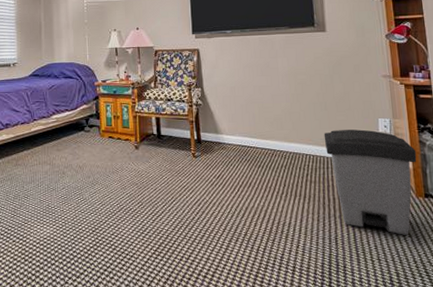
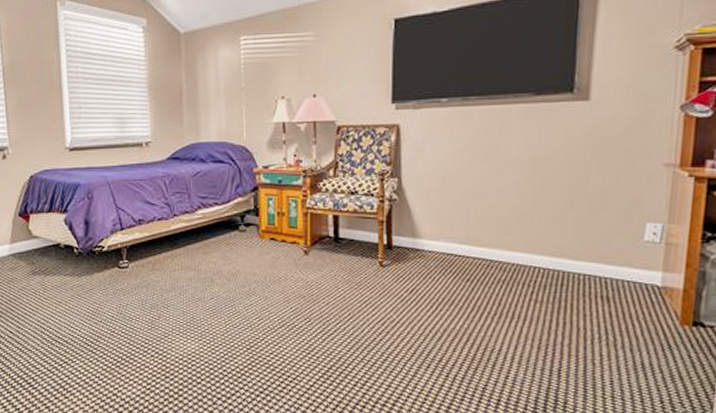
trash can: present [324,129,417,235] -> none [562,237,693,370]

